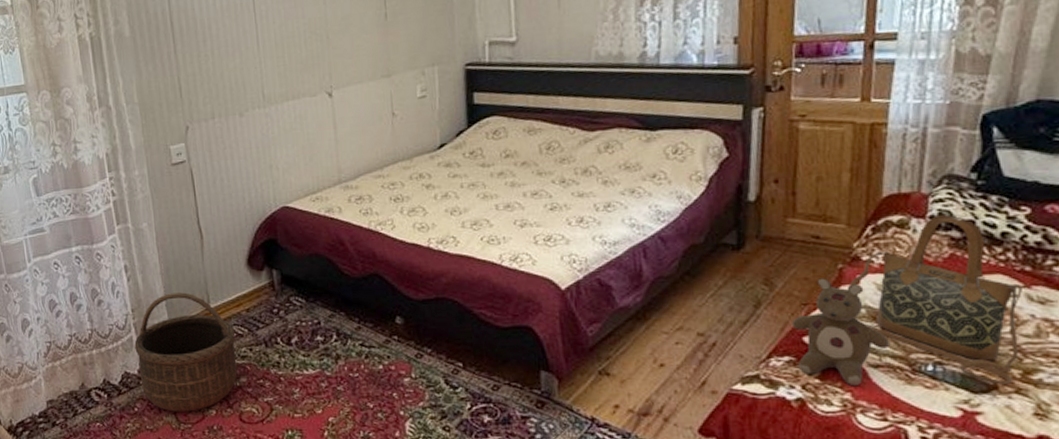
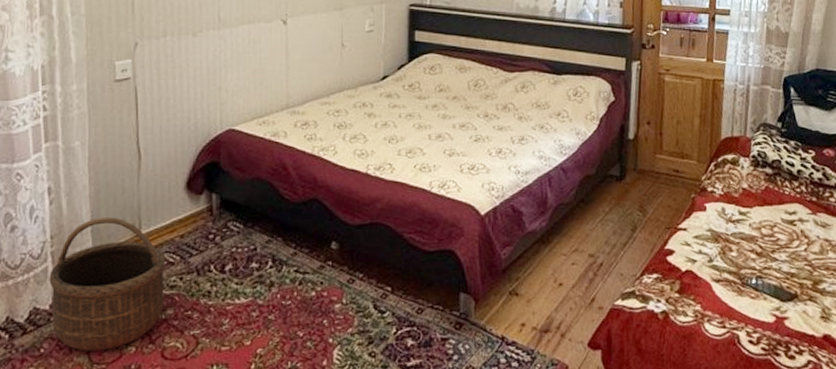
stuffed bear: present [791,278,891,387] -> none [658,206,728,299]
handbag: present [847,214,1022,386] -> none [697,154,811,295]

